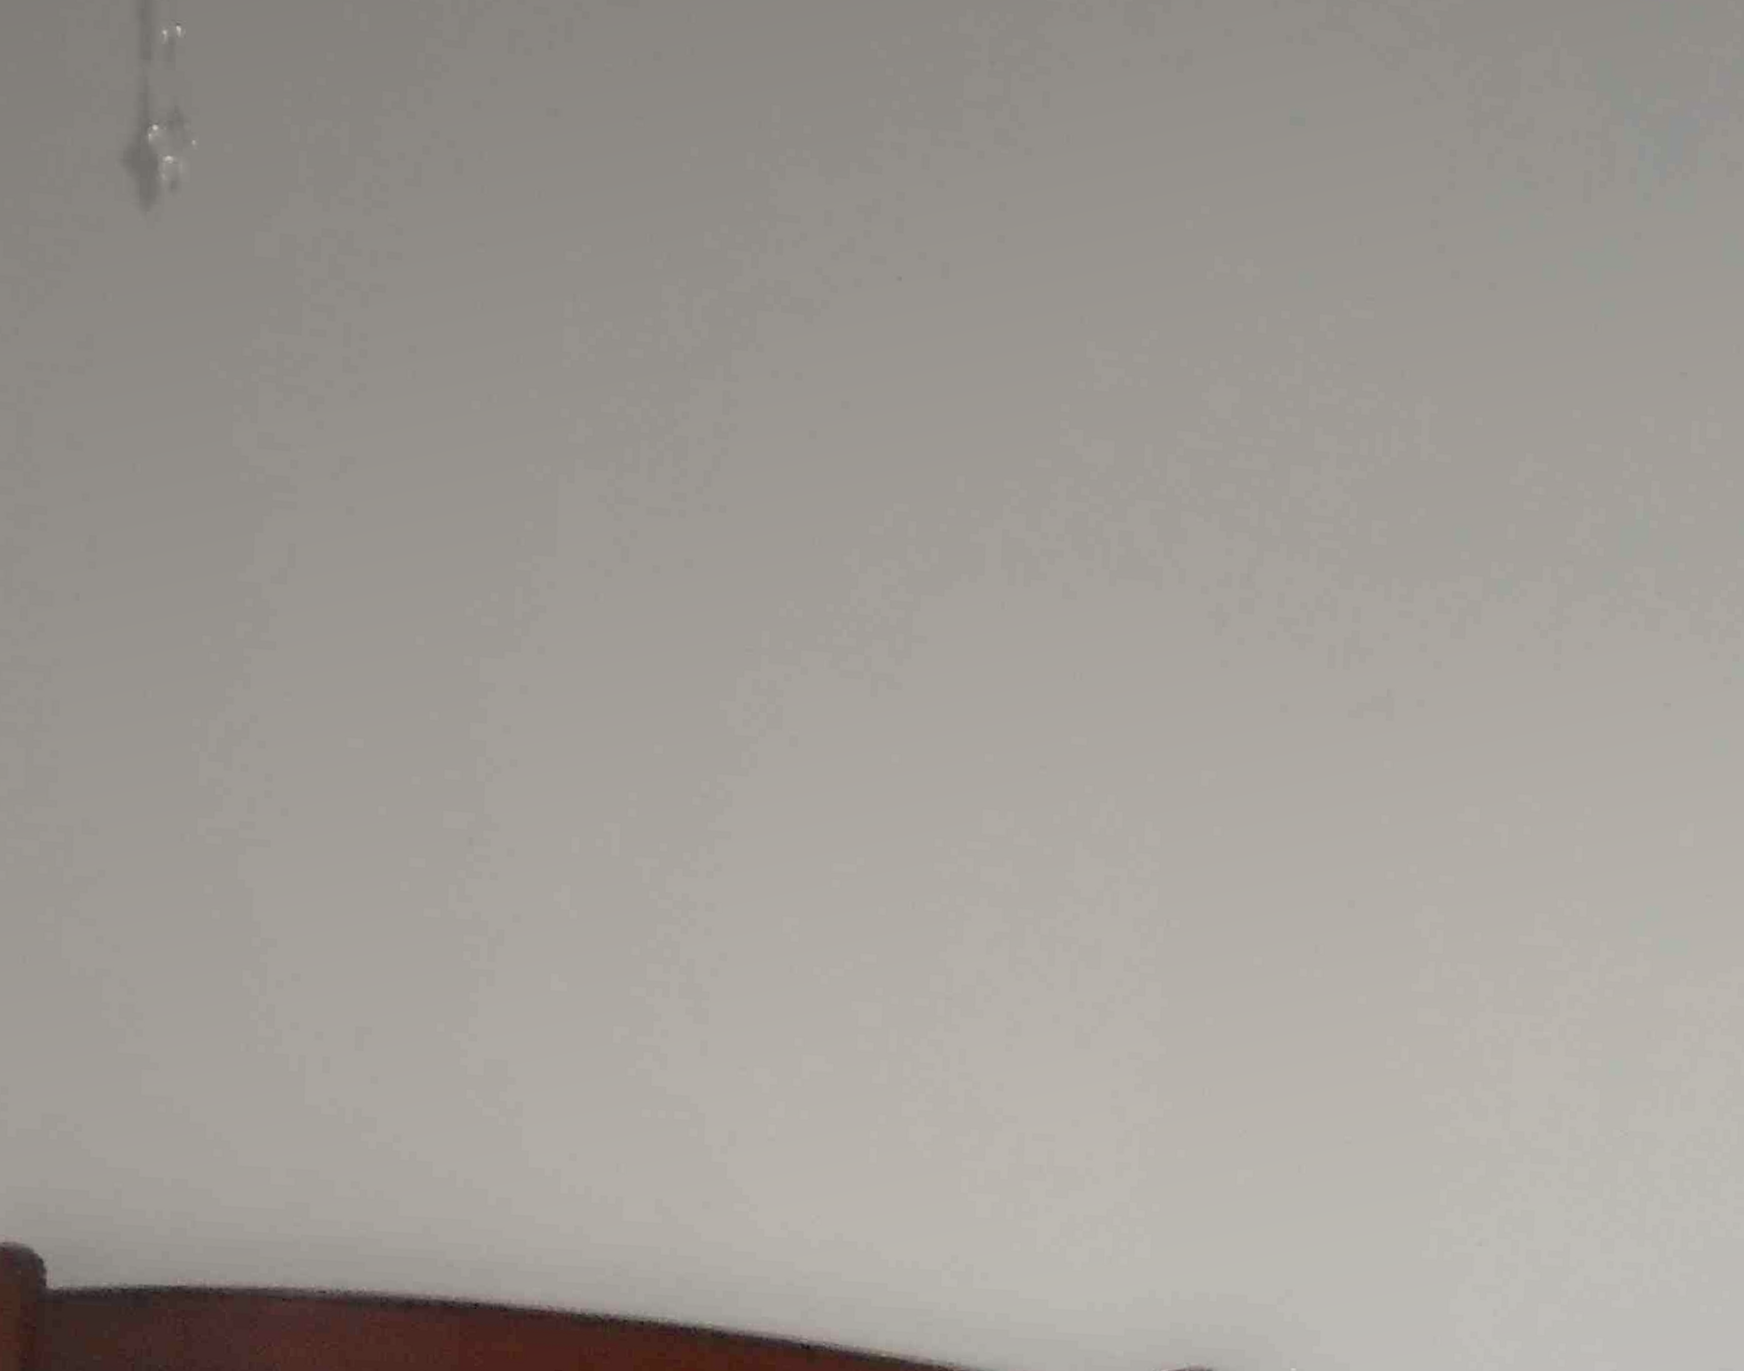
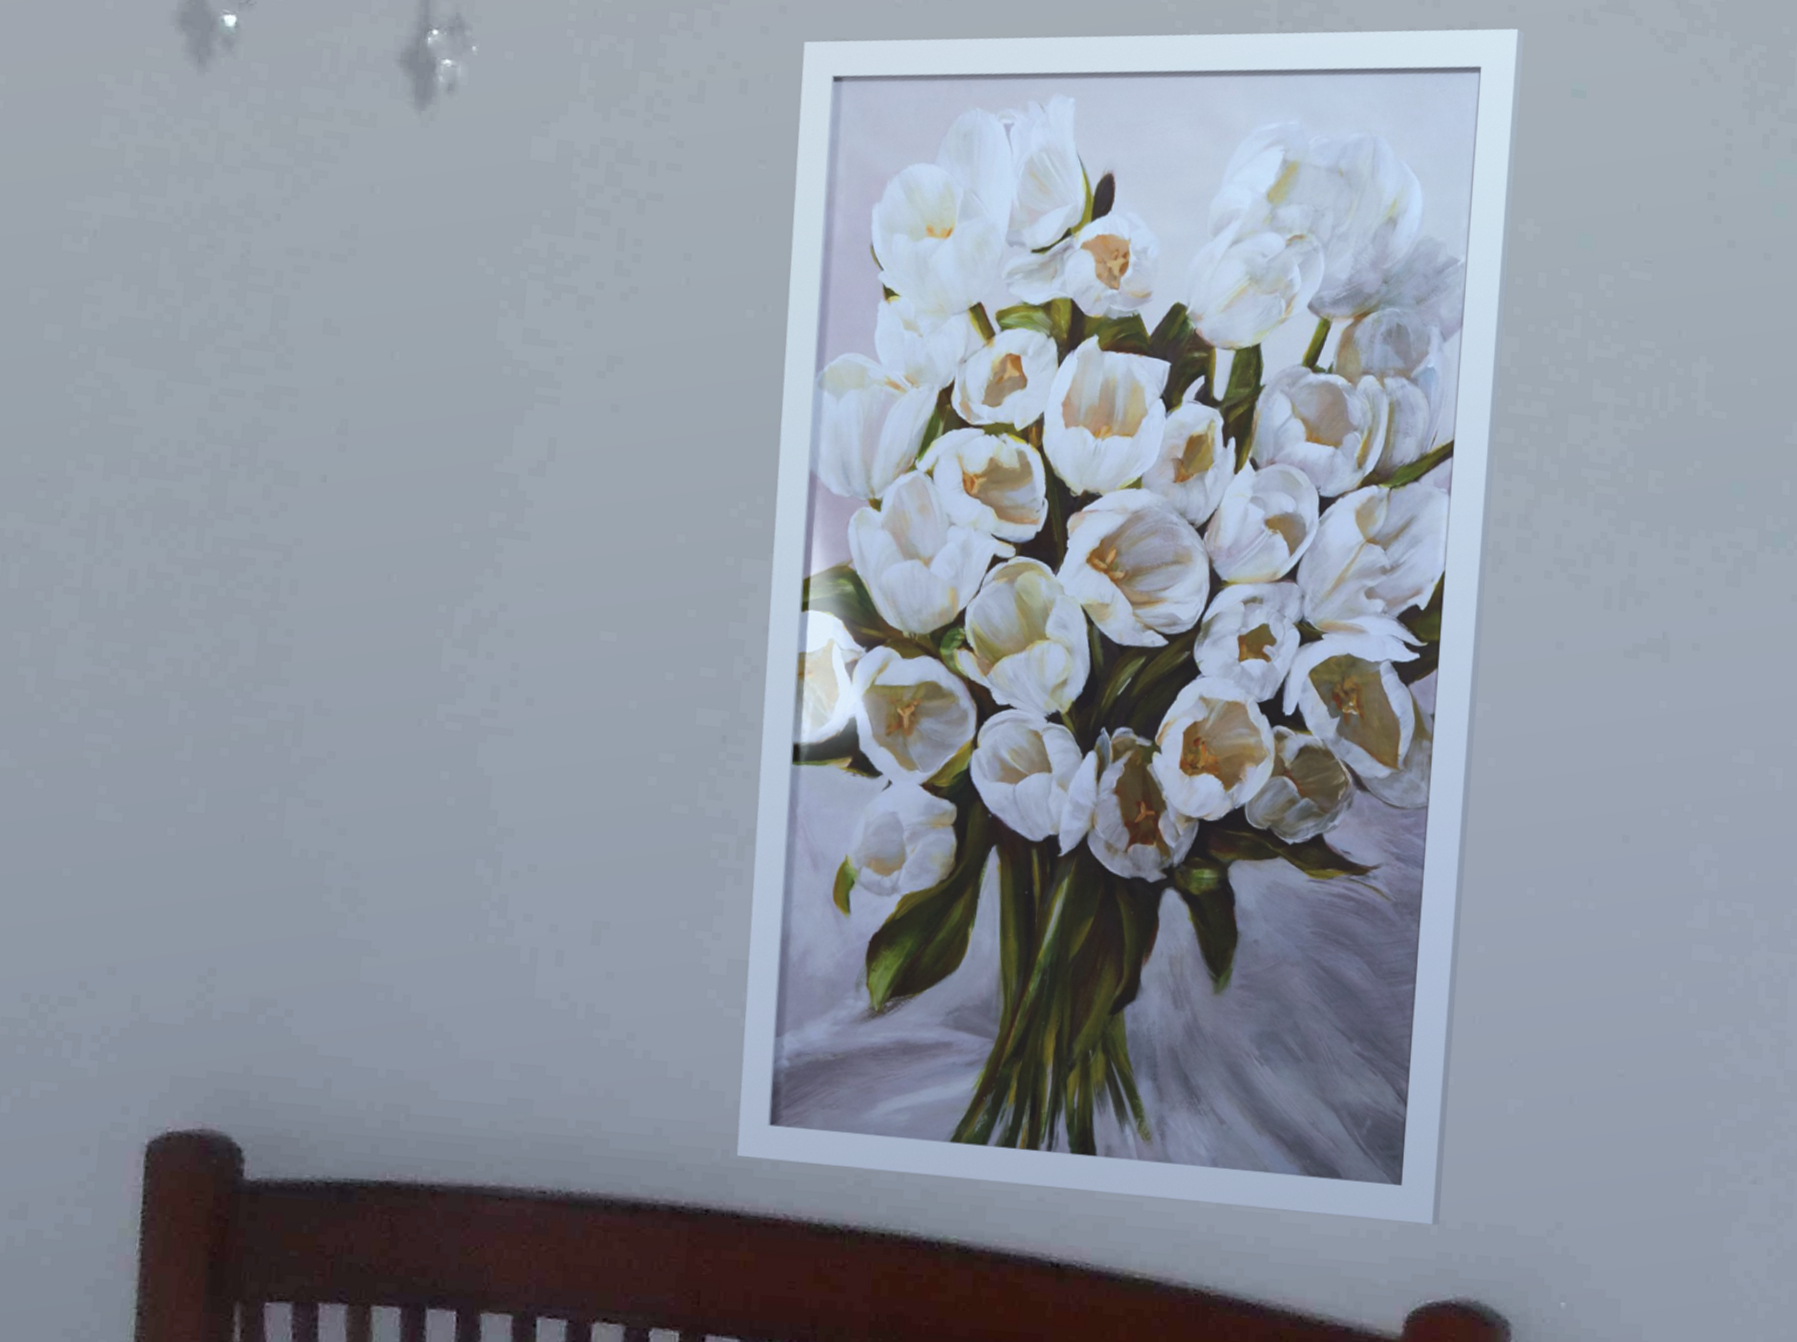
wall art: none [501,54,1241,1296] -> present [736,28,1525,1225]

